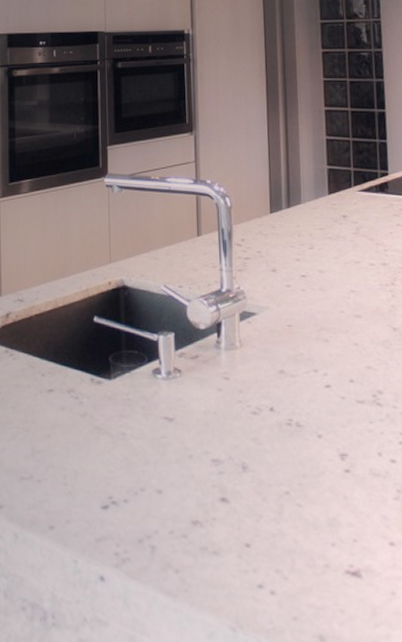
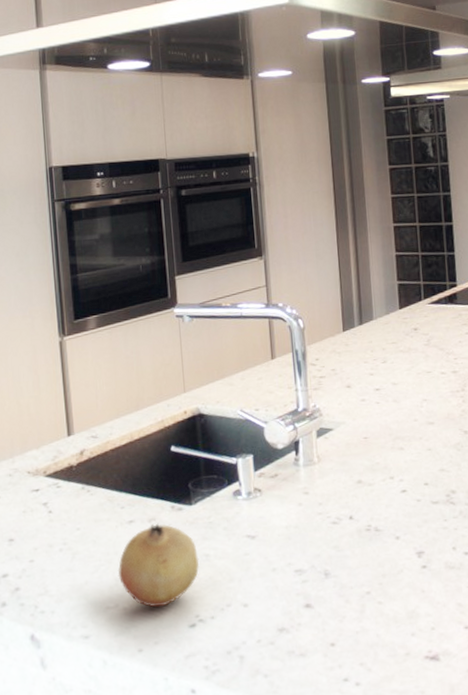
fruit: none [34,395,116,483] -> present [117,523,200,608]

